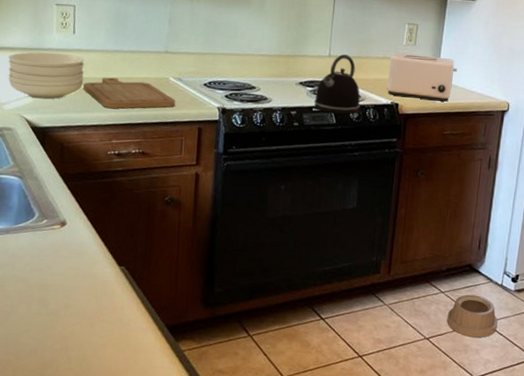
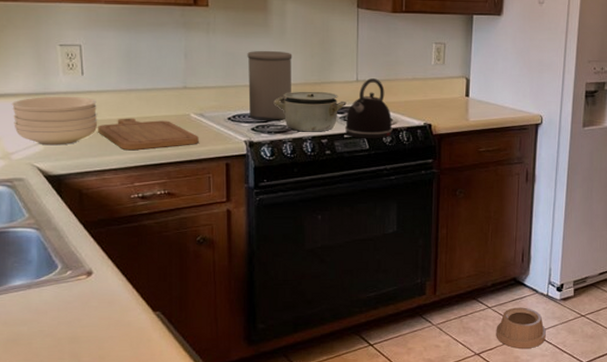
canister: none [224,20,270,90] -> present [247,50,293,120]
saucepan: none [248,62,318,104] -> present [273,91,347,132]
toaster: present [386,52,458,102] -> none [418,72,489,119]

